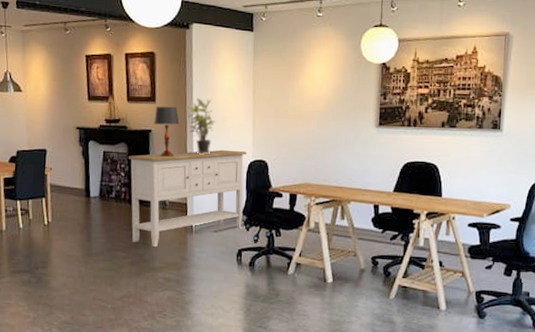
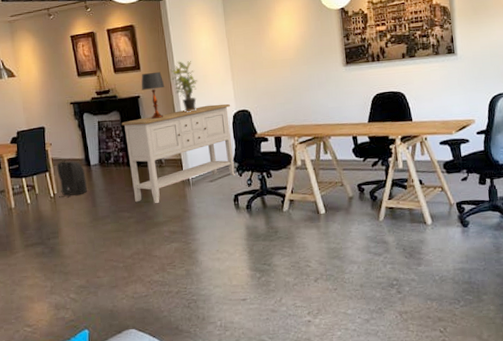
backpack: none [53,187,84,228] -> present [57,159,87,198]

